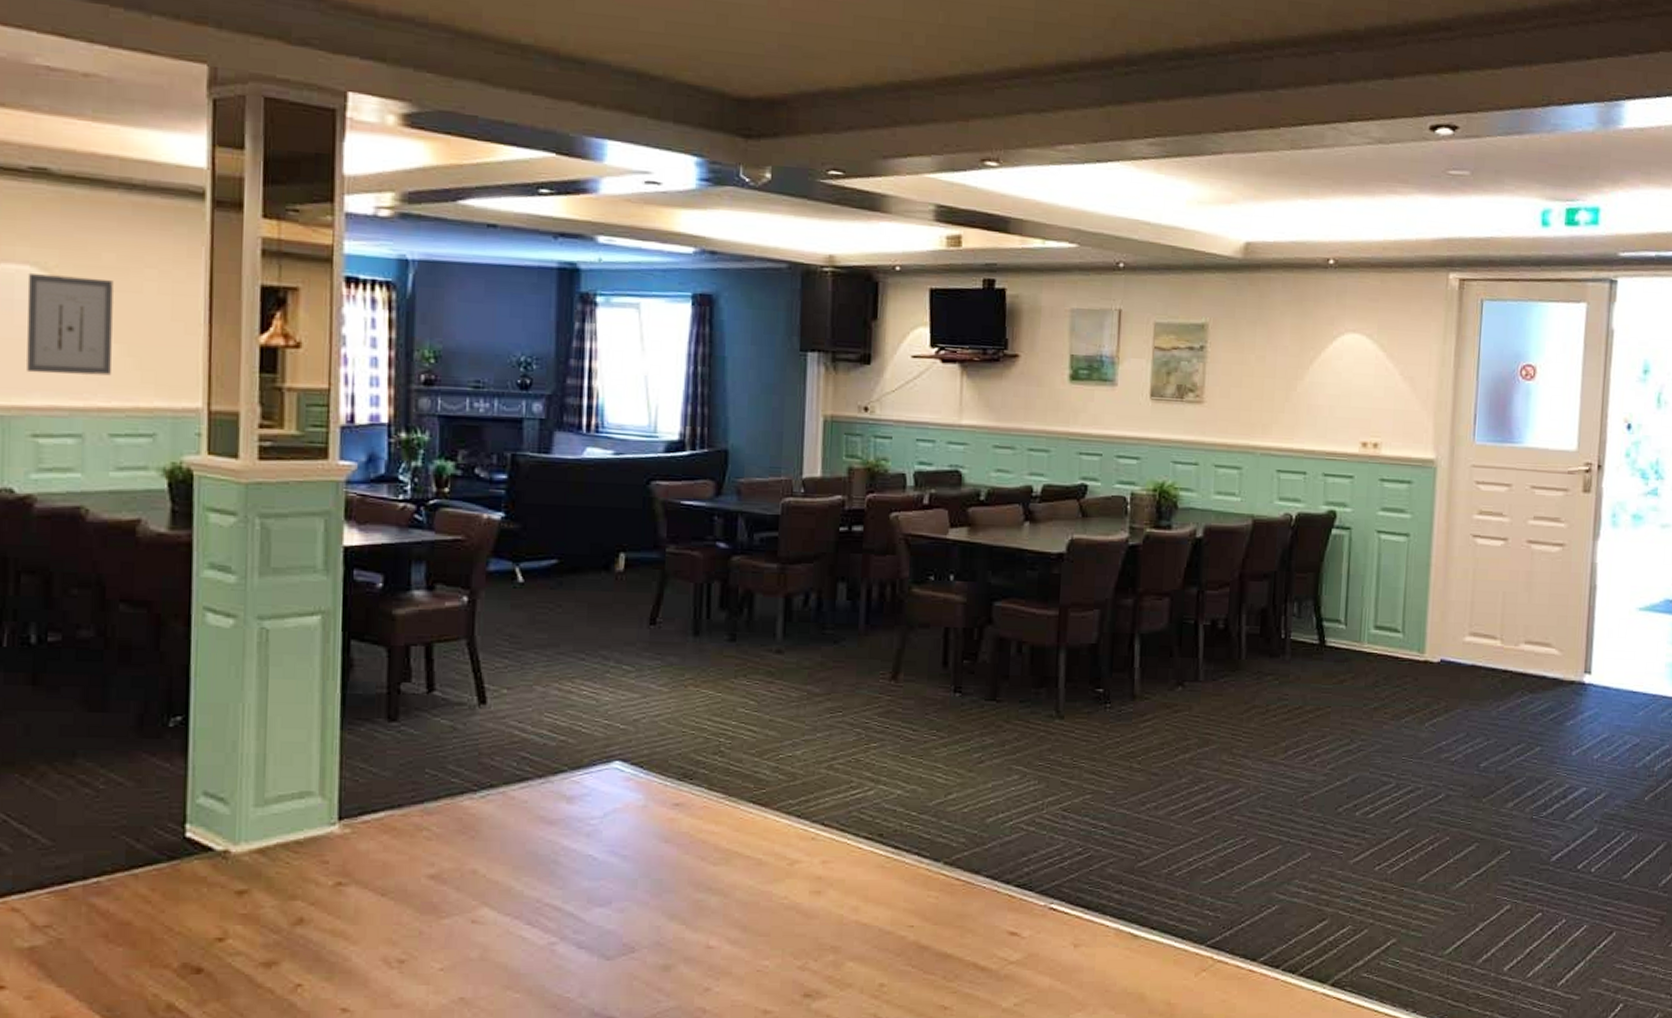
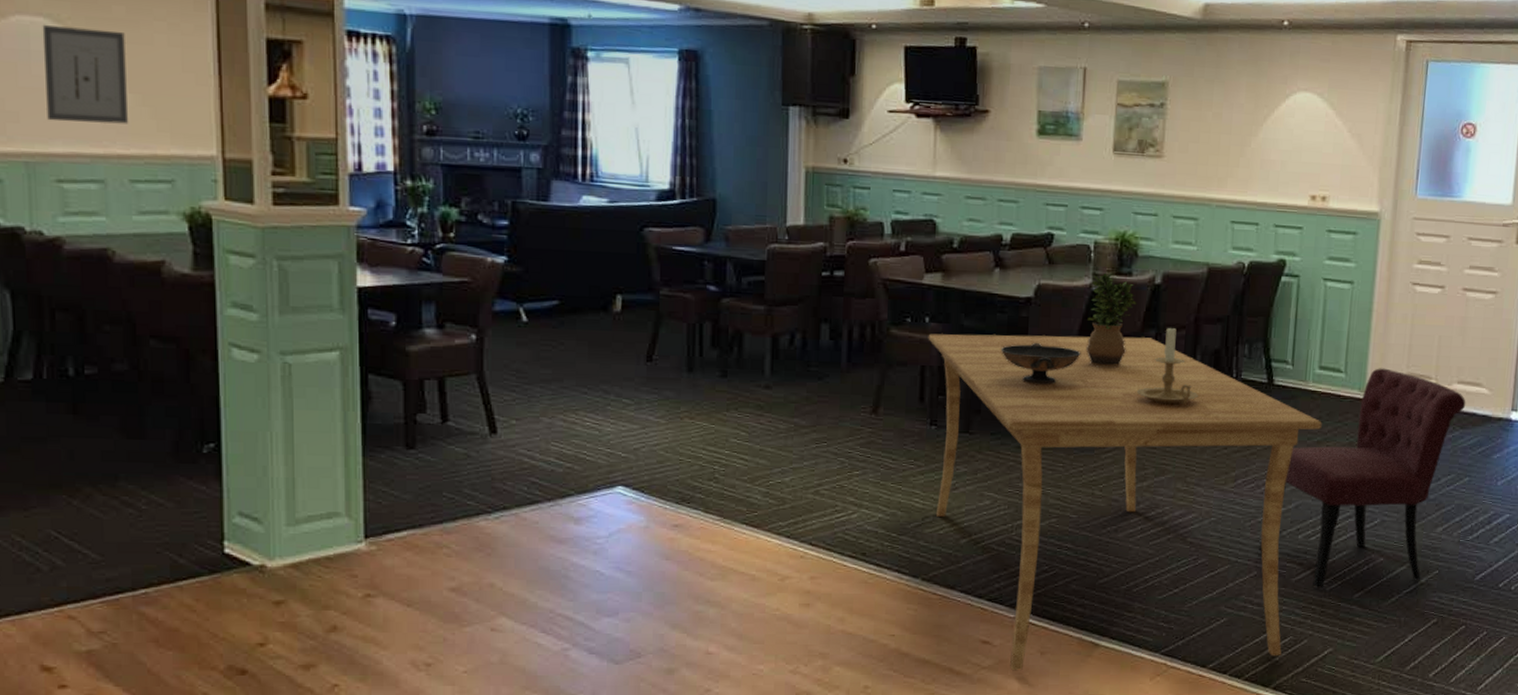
dining table: none [952,593,1379,966] -> present [928,333,1322,671]
decorative bowl: none [1030,601,1117,647] -> present [1000,342,1081,385]
potted plant: none [1122,526,1177,629] -> present [1085,273,1137,368]
candle holder: none [1177,581,1244,669] -> present [1136,324,1199,405]
chair: none [1312,627,1535,871] -> present [1259,368,1466,588]

